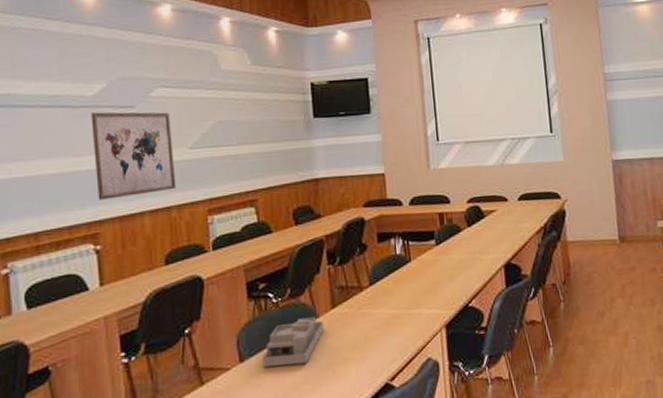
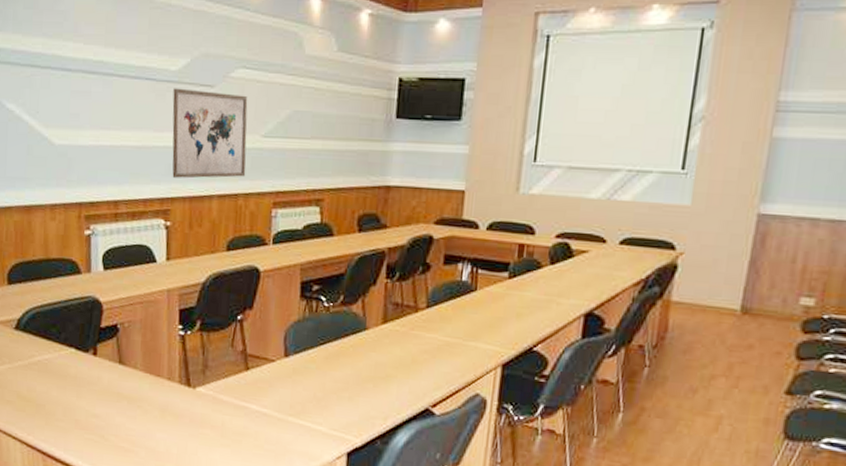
desk organizer: present [262,317,325,367] -> none [306,327,373,372]

